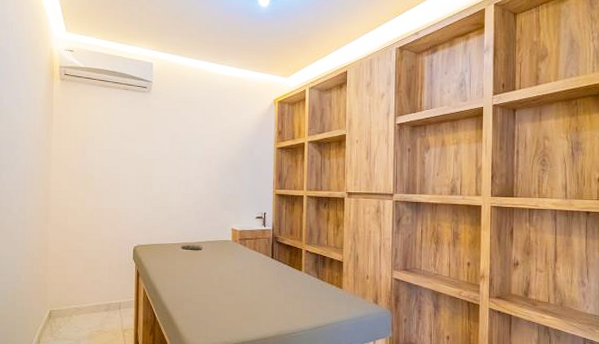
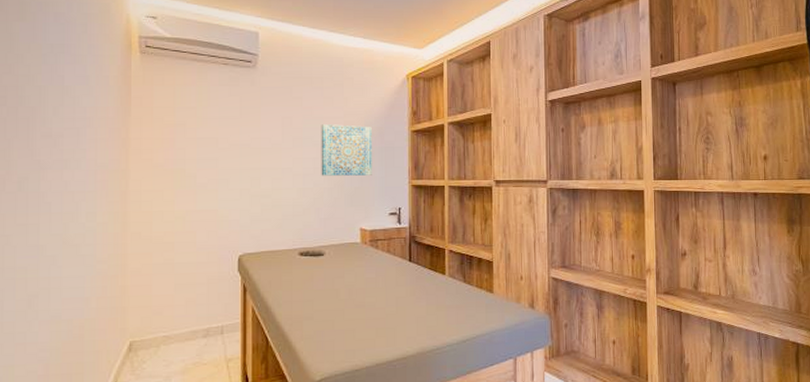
wall art: none [201,141,243,185] -> present [321,124,372,176]

